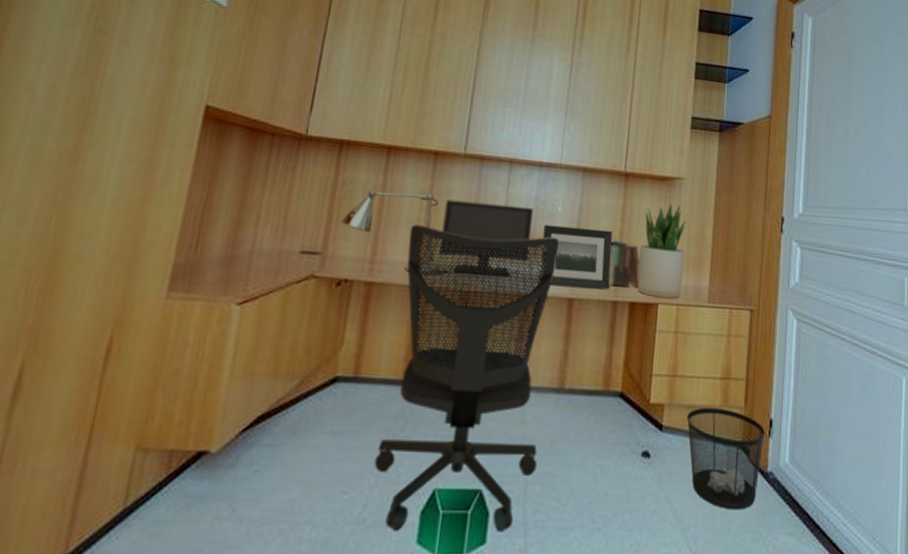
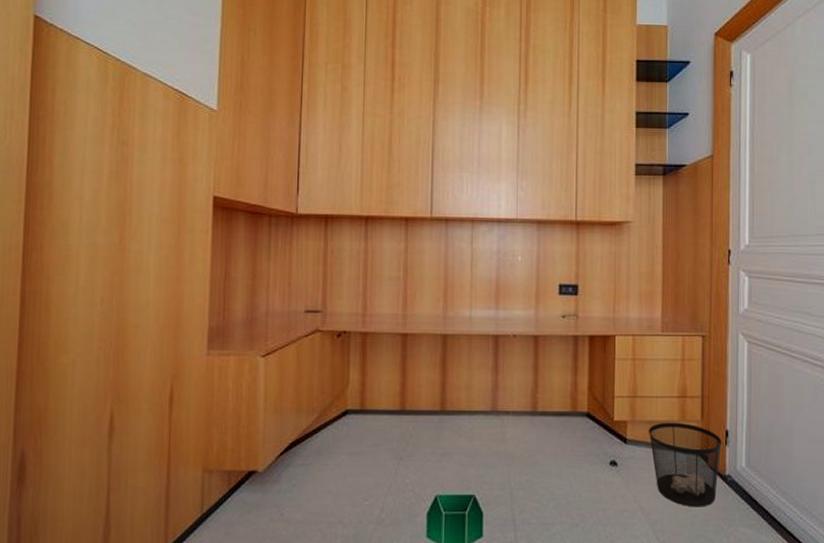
desk lamp: present [339,189,447,274] -> none [333,254,427,322]
office chair: present [374,224,559,532] -> none [385,282,521,528]
computer monitor: present [439,199,534,276] -> none [418,258,497,320]
picture frame: present [539,224,613,290] -> none [506,273,570,326]
books: present [609,240,640,288] -> none [568,283,596,324]
planter: present [637,203,686,299] -> none [594,245,638,331]

